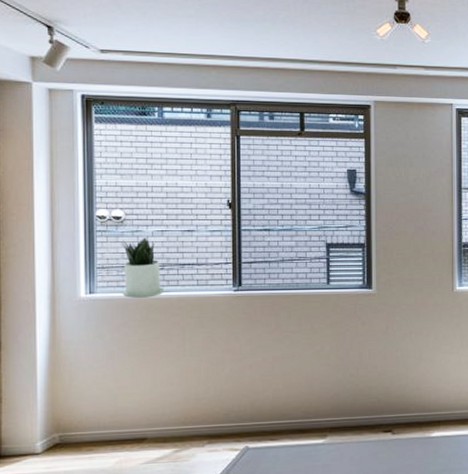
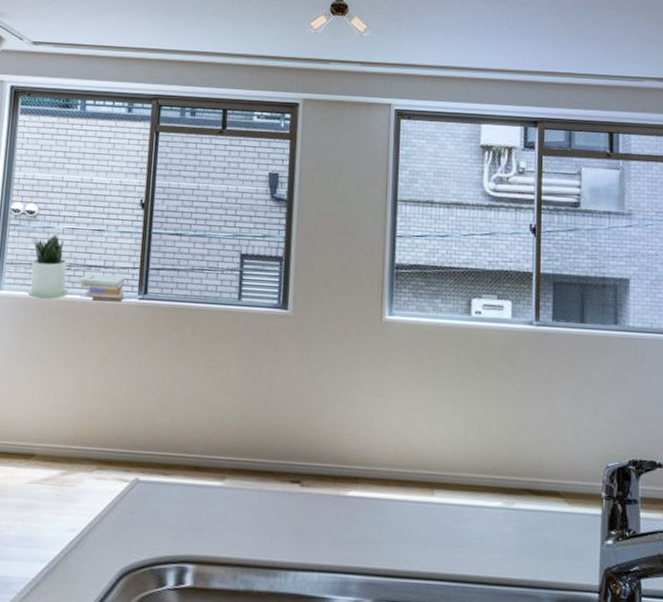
books: none [173,271,220,297] -> present [79,273,126,302]

